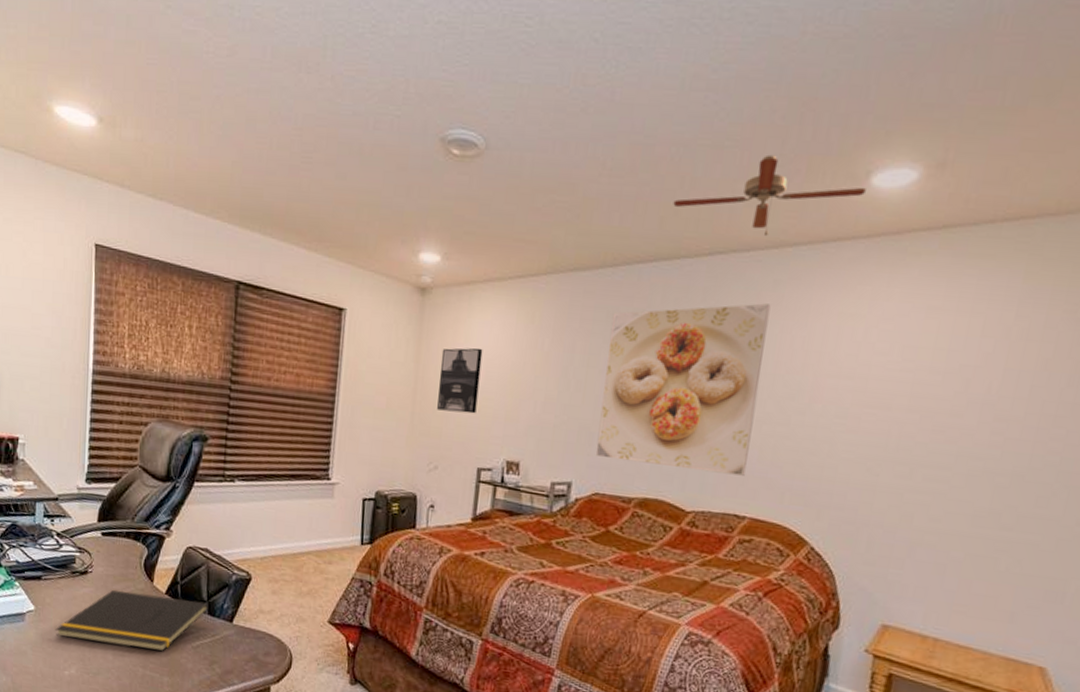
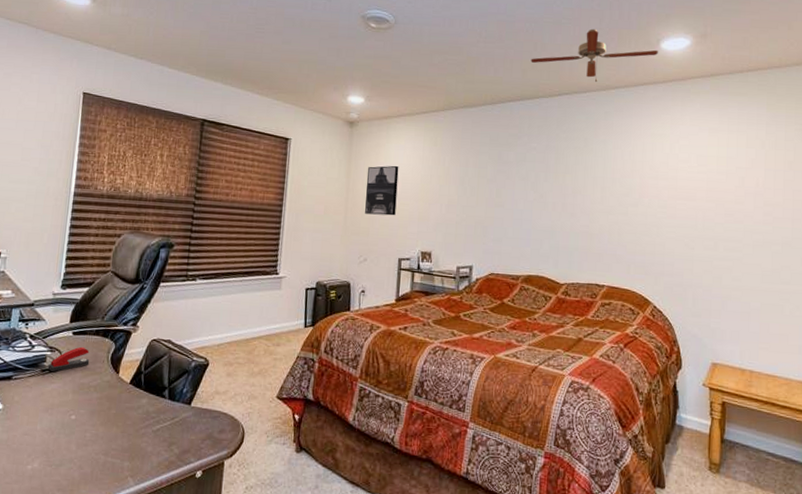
notepad: present [55,589,209,652] -> none [21,383,170,438]
stapler: none [77,549,121,575] -> present [47,346,90,372]
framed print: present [595,303,771,476] -> none [489,128,605,254]

